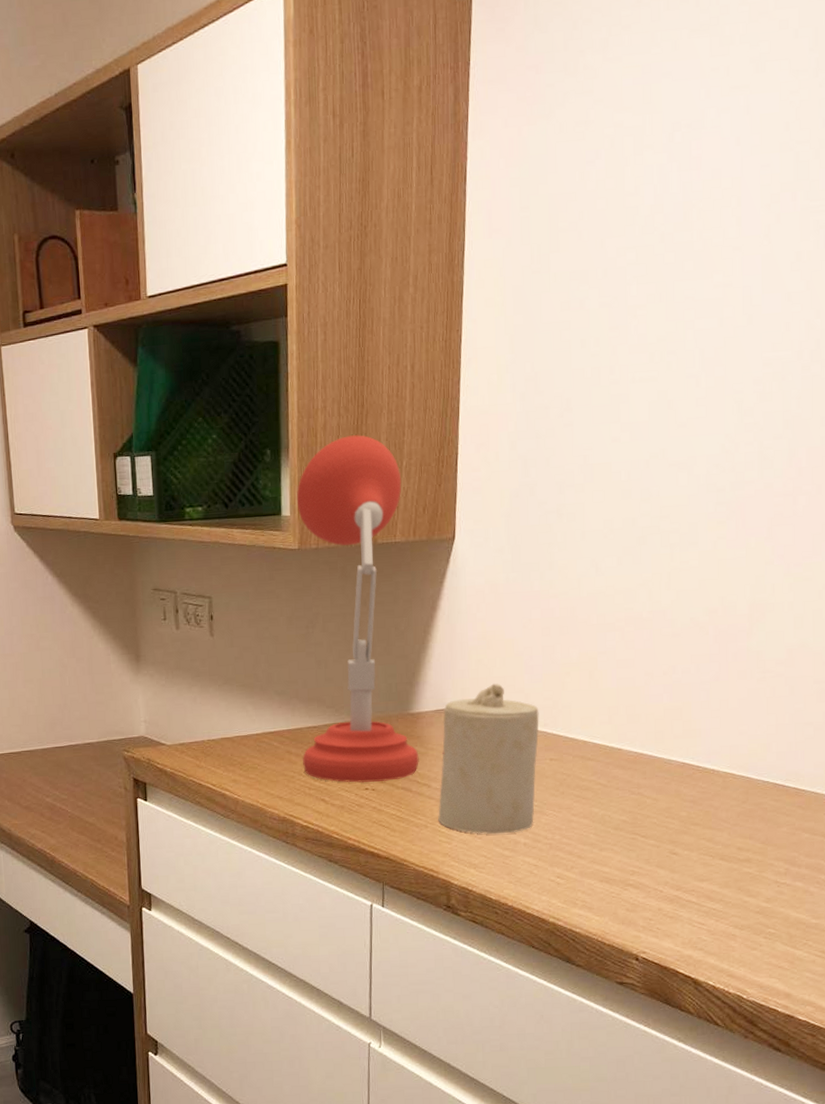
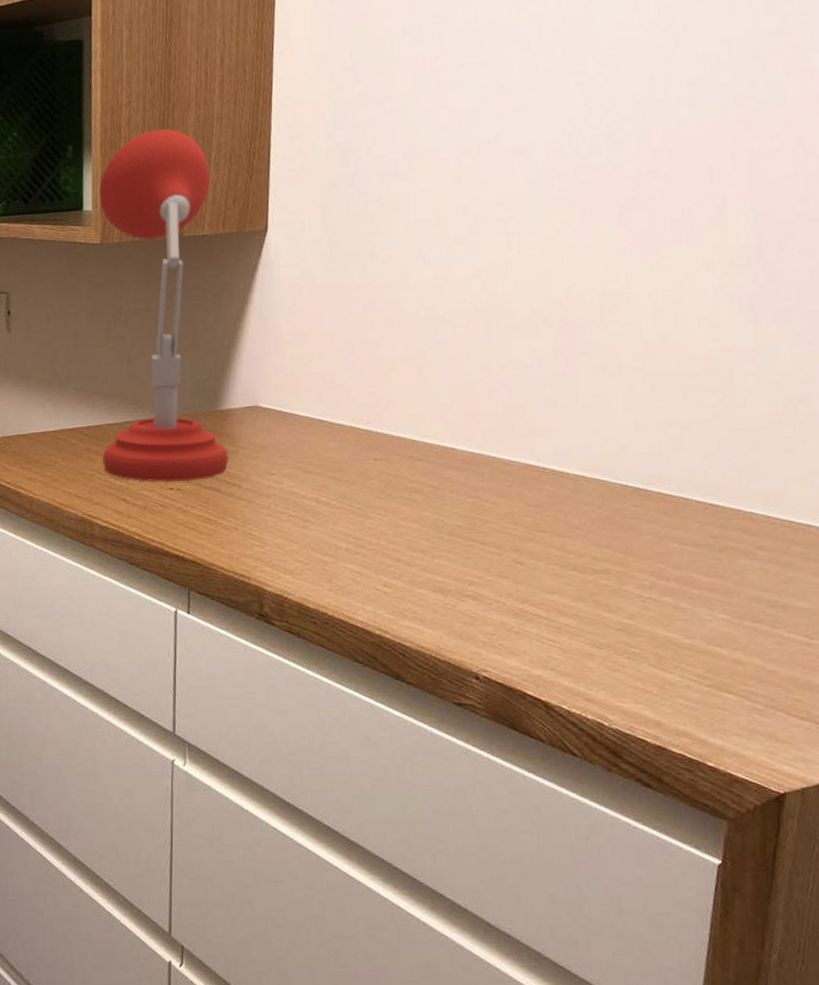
candle: present [438,683,539,835] -> none [249,379,362,539]

